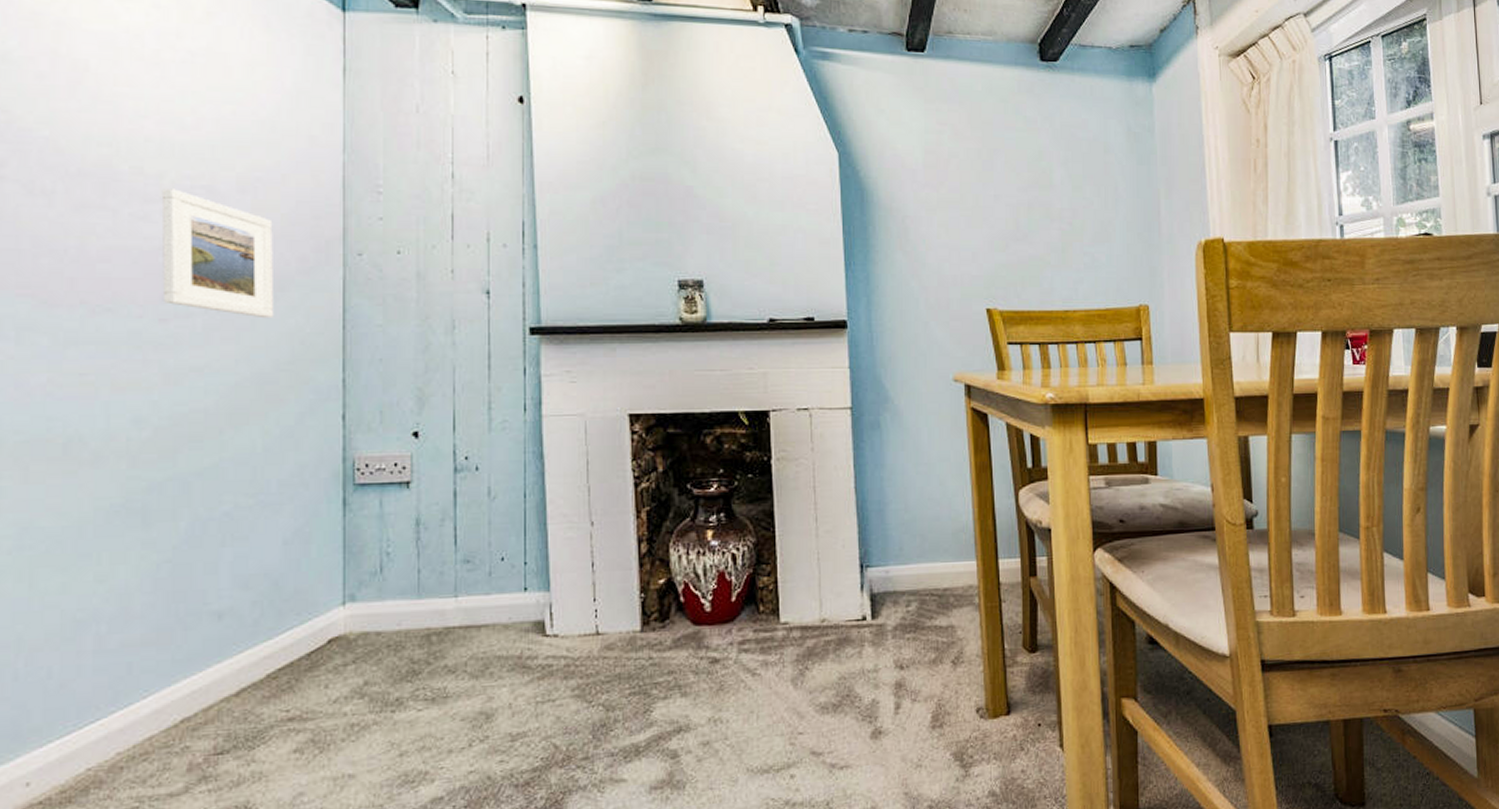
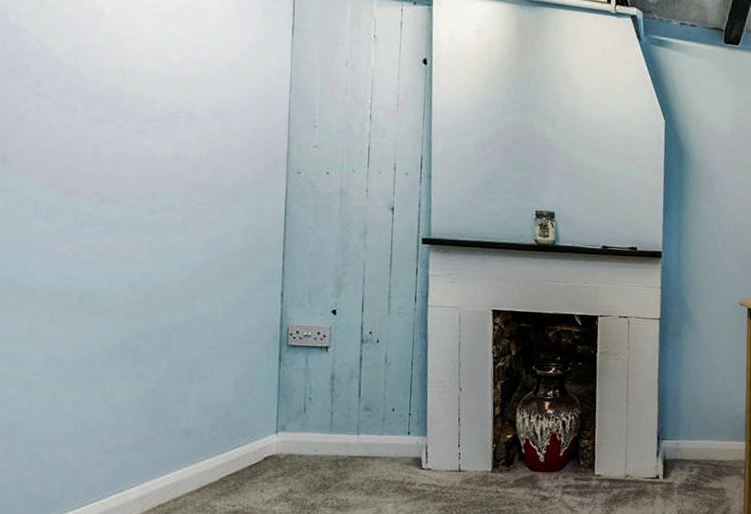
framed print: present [161,188,275,319] -> none [153,111,236,217]

